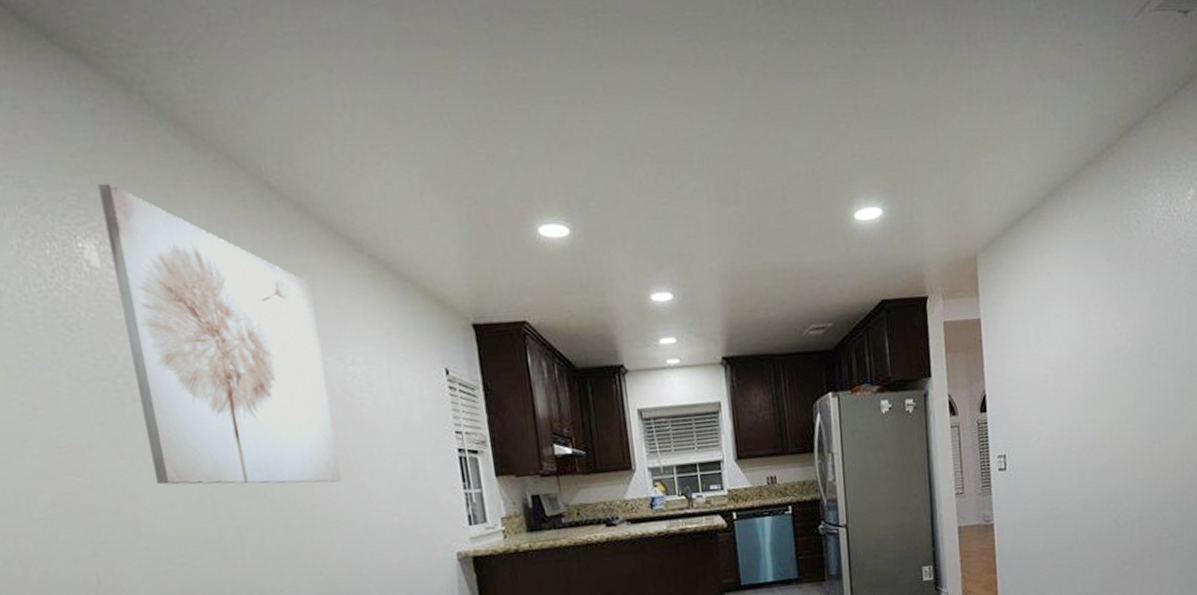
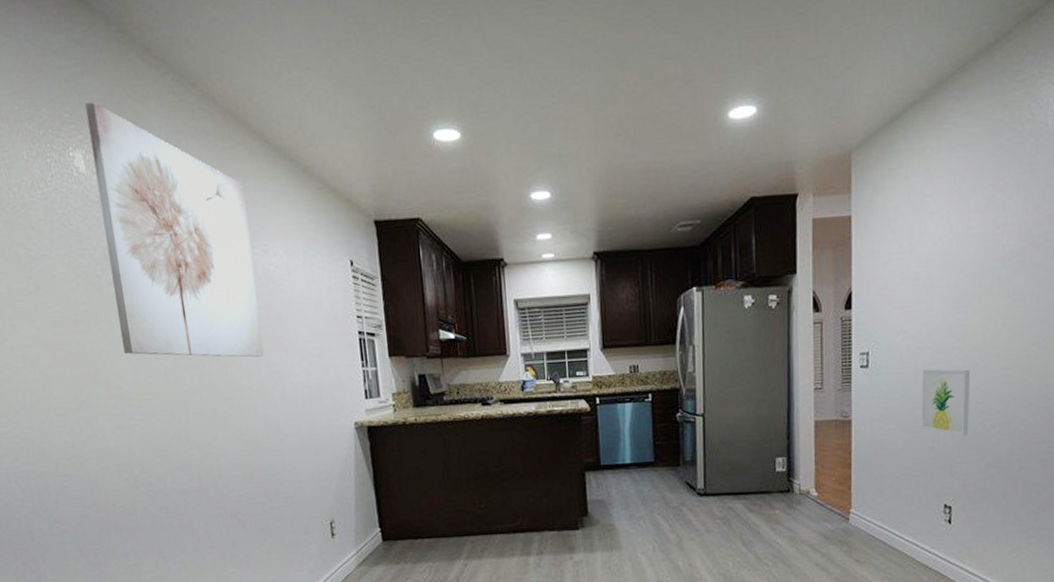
wall art: none [1057,469,1104,535] -> present [921,369,971,436]

